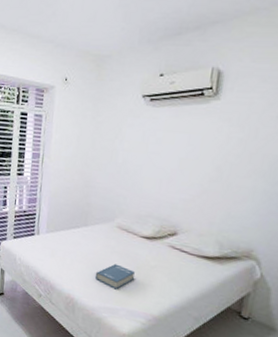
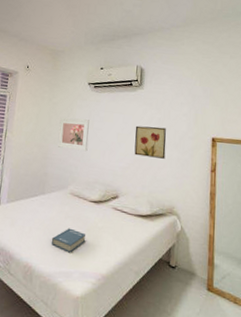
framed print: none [102,140,143,180] -> present [57,118,90,152]
wall art: none [201,148,250,191] -> present [134,125,167,159]

